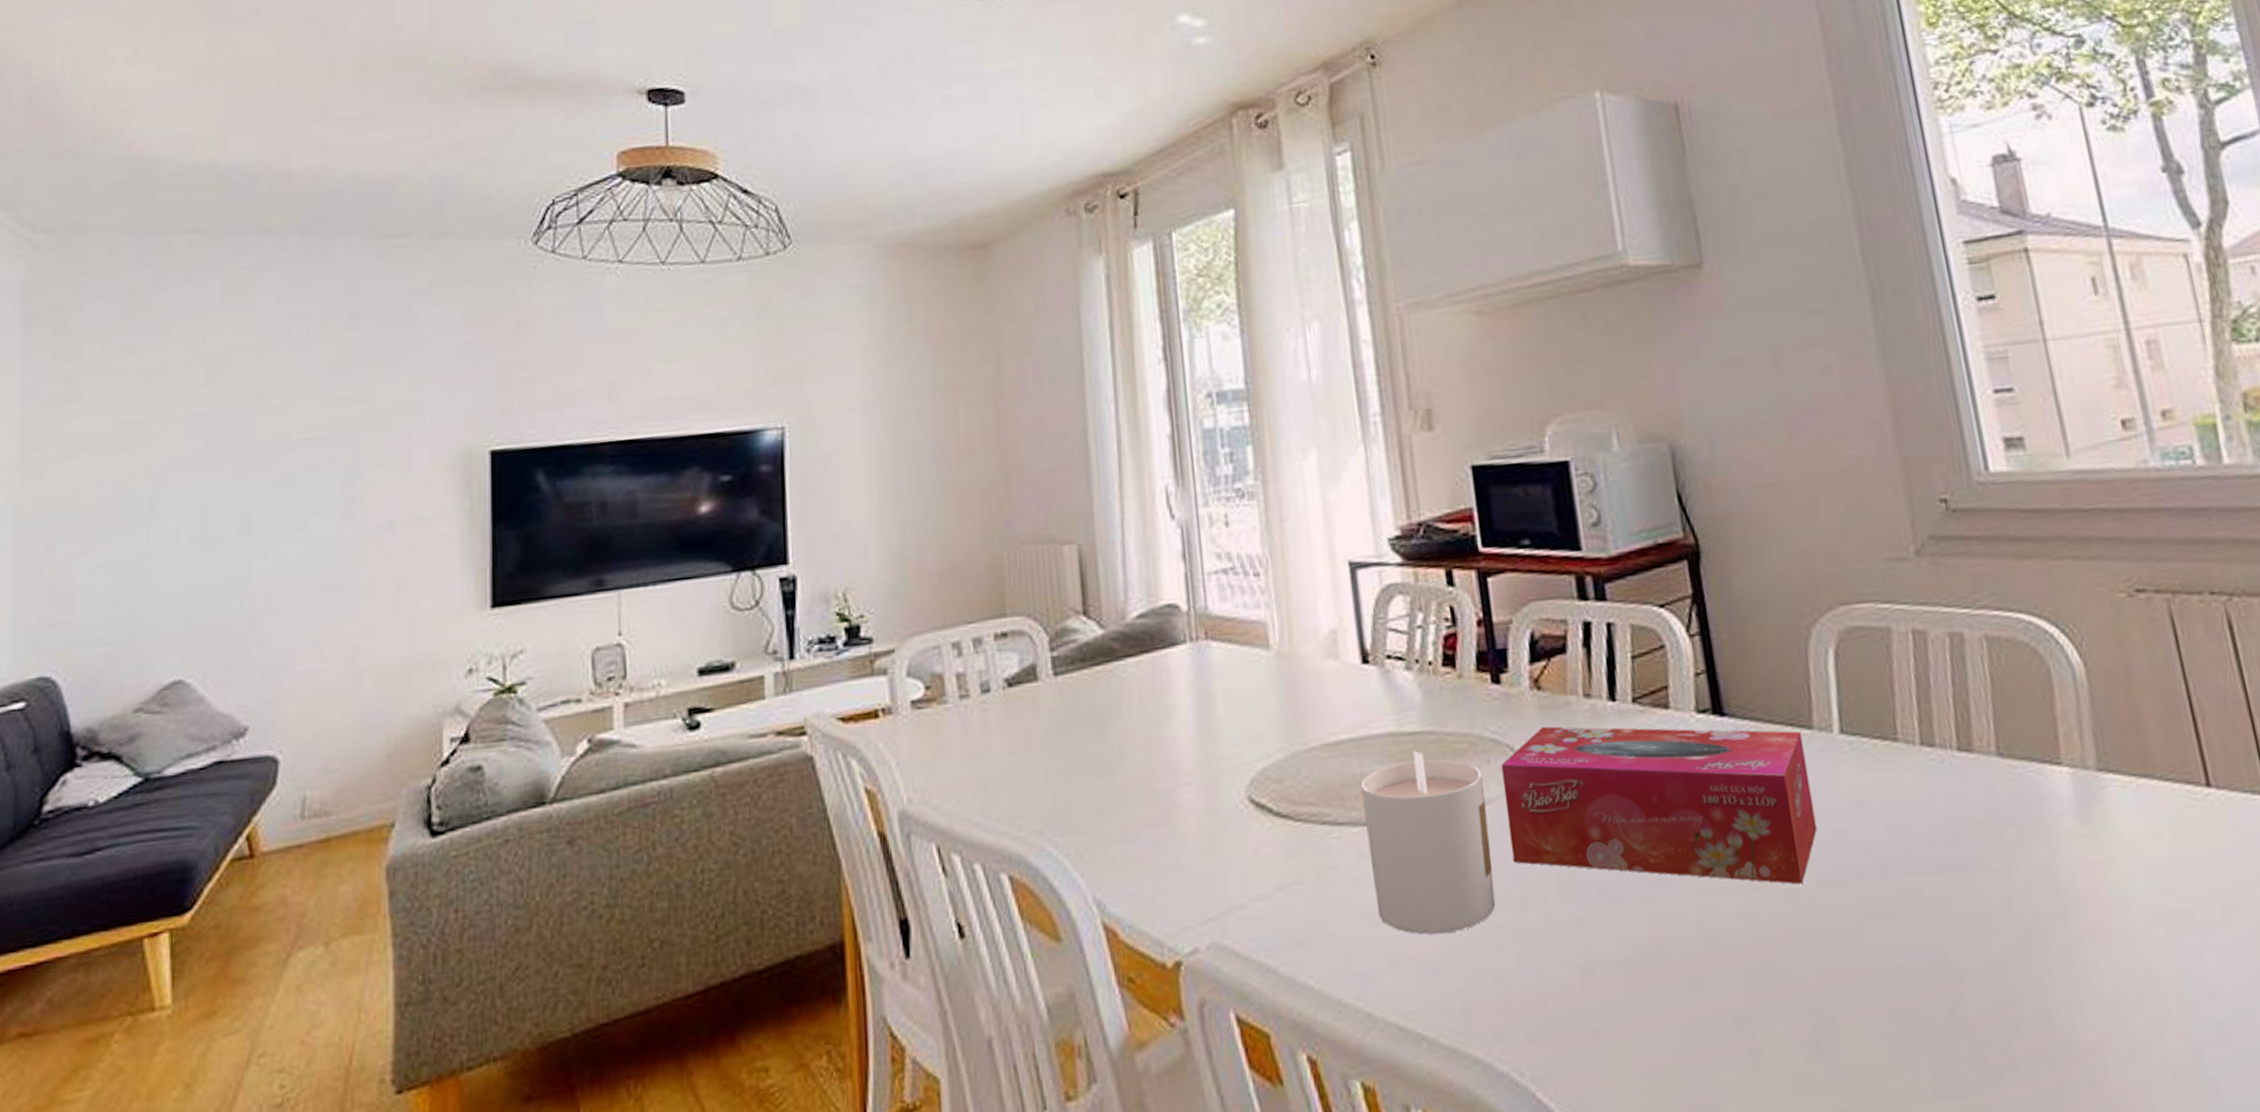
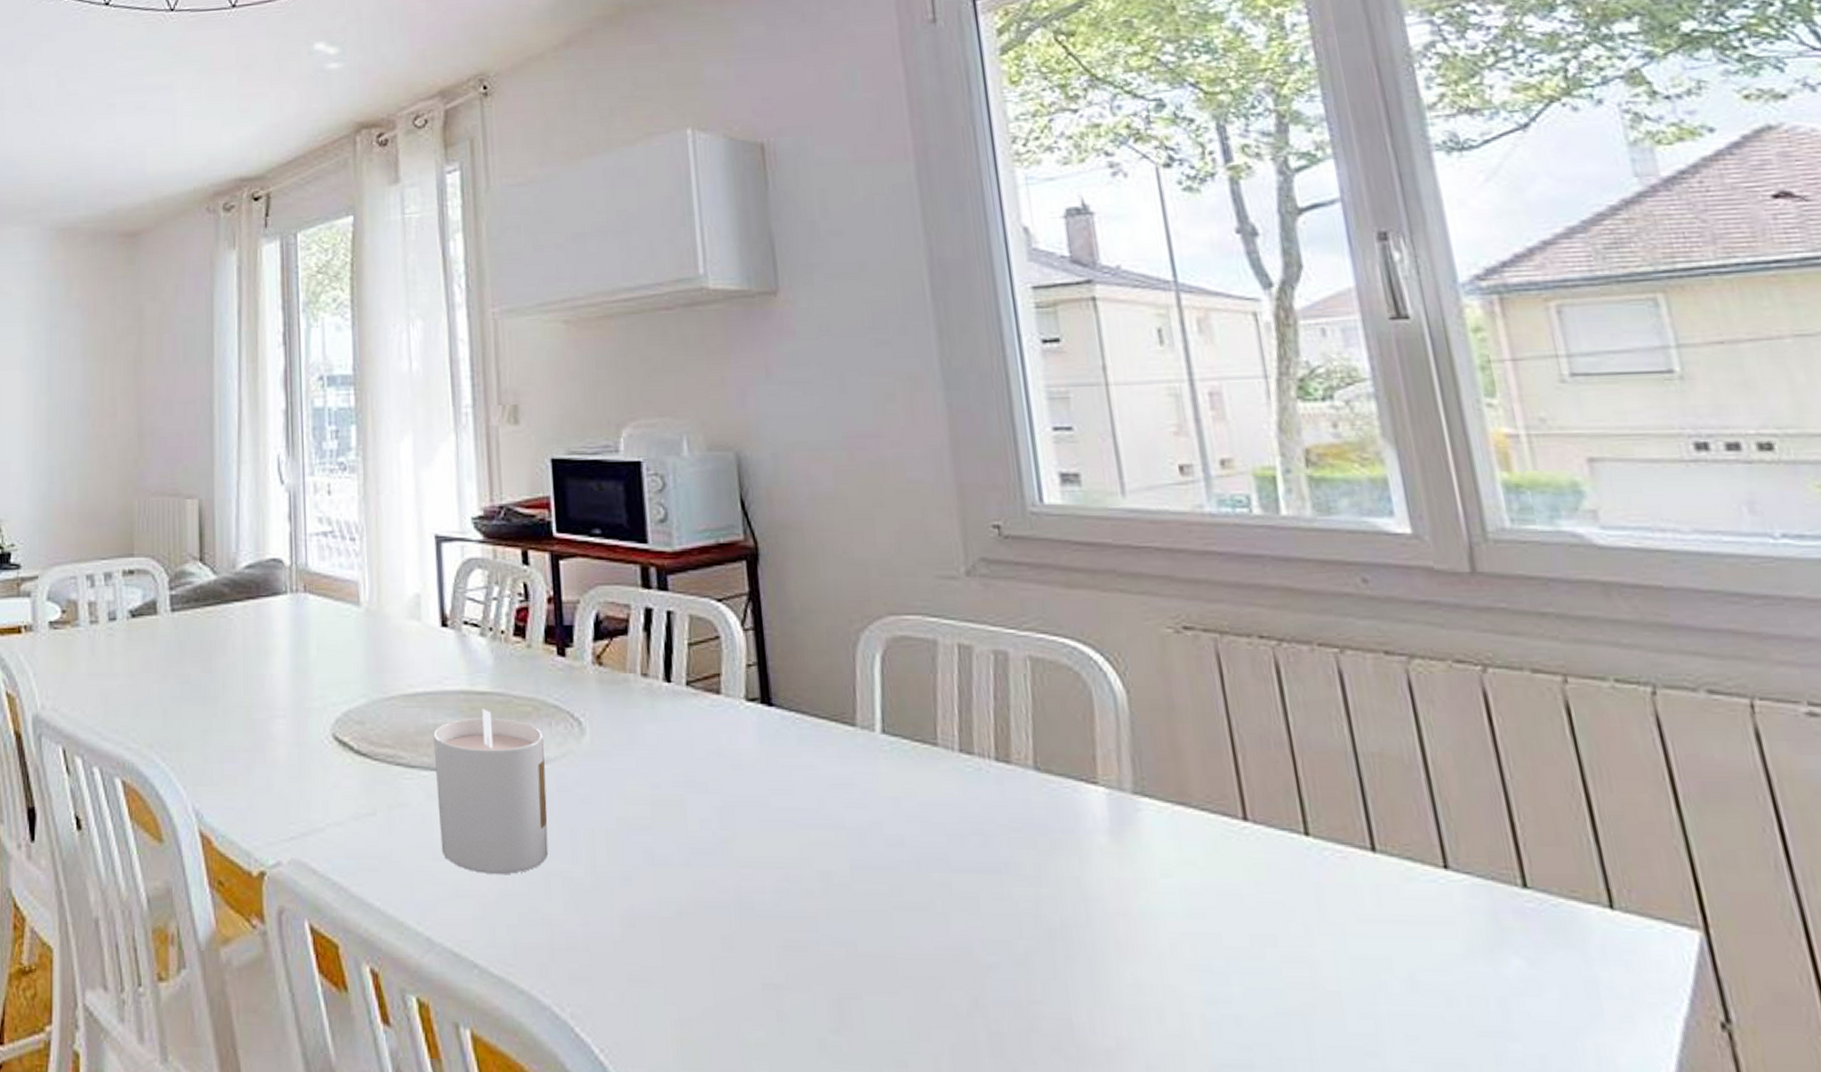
tissue box: present [1501,726,1818,885] -> none [561,698,854,868]

